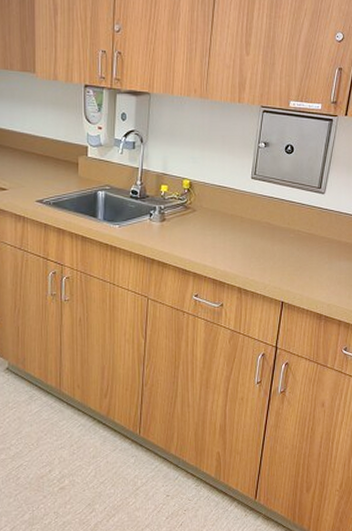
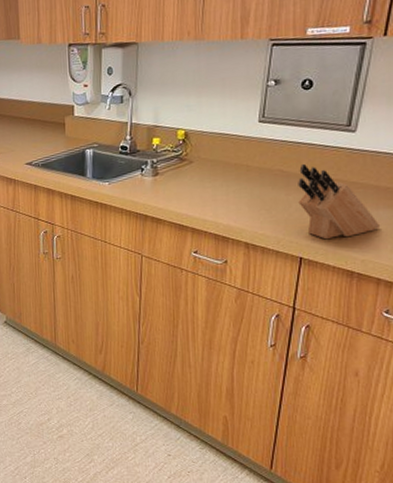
knife block: none [281,218,342,286] -> present [298,163,381,240]

